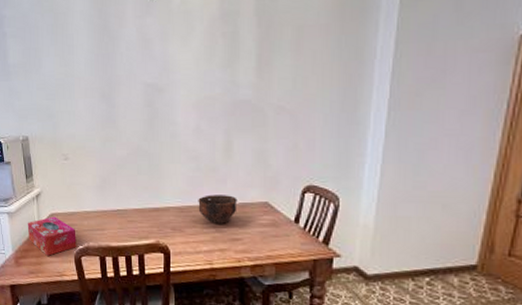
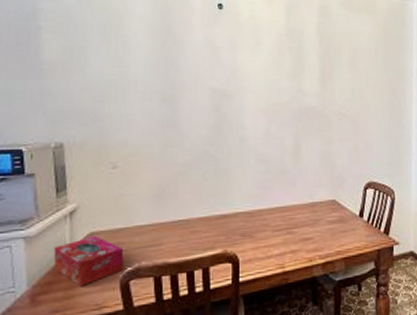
bowl: present [198,195,237,224] -> none [268,195,307,225]

